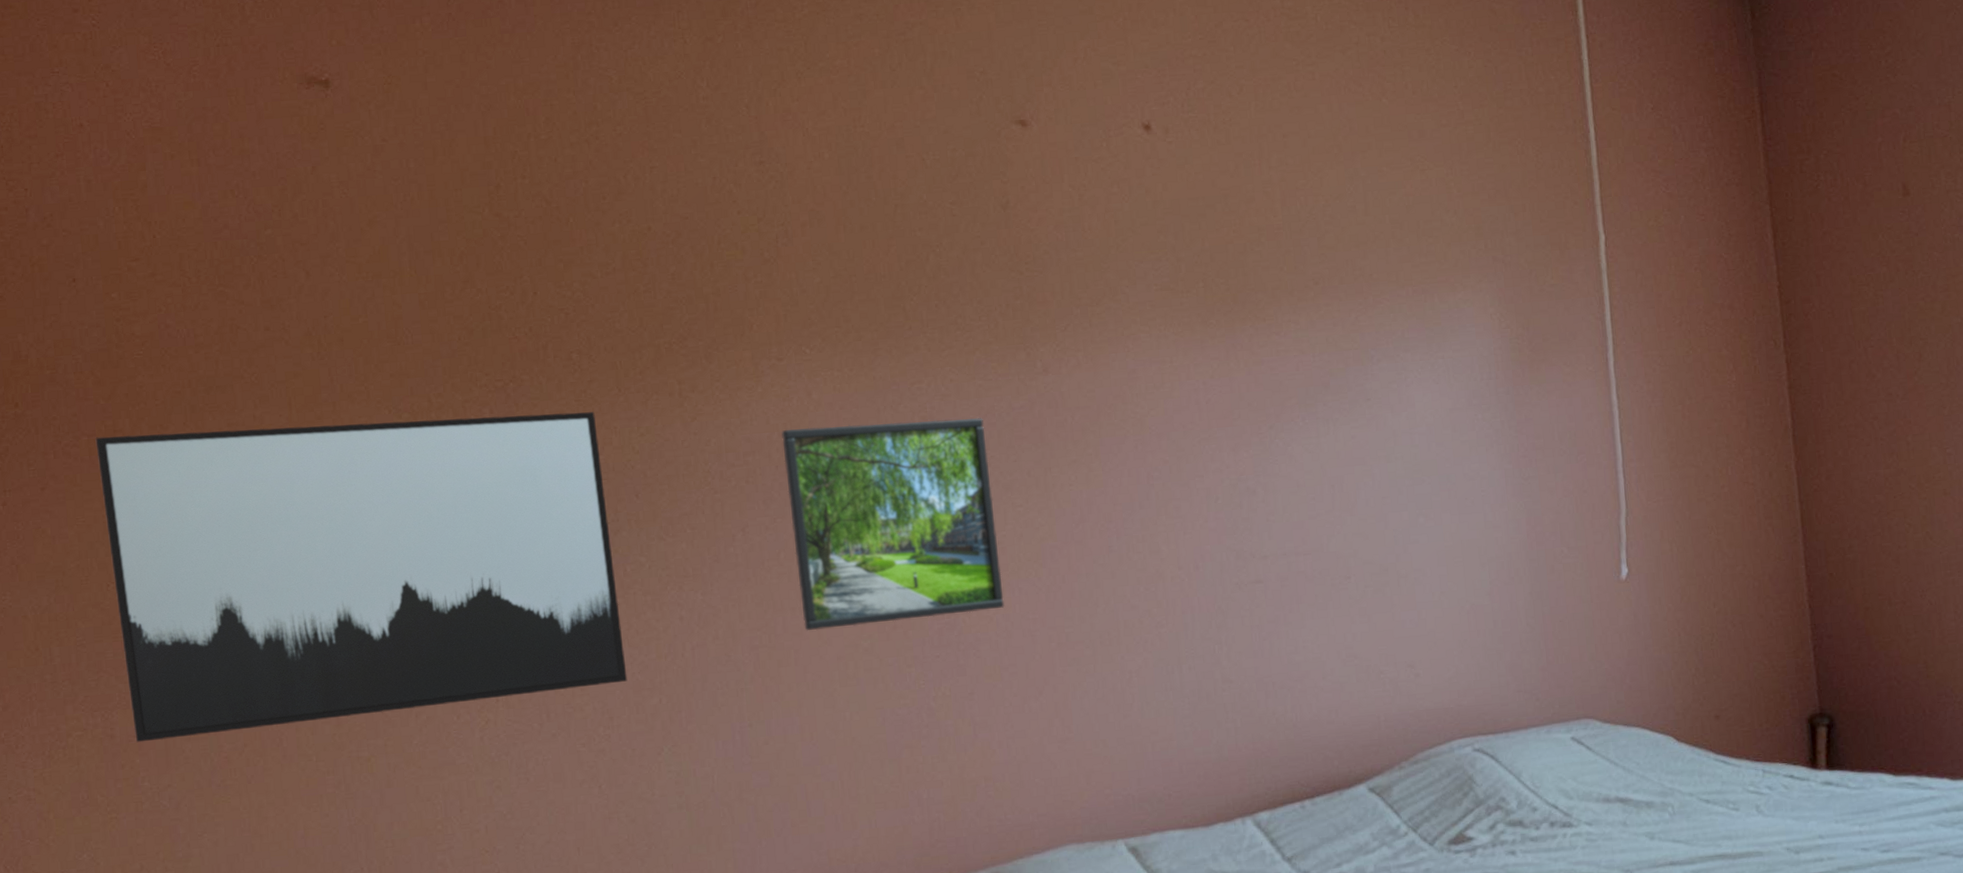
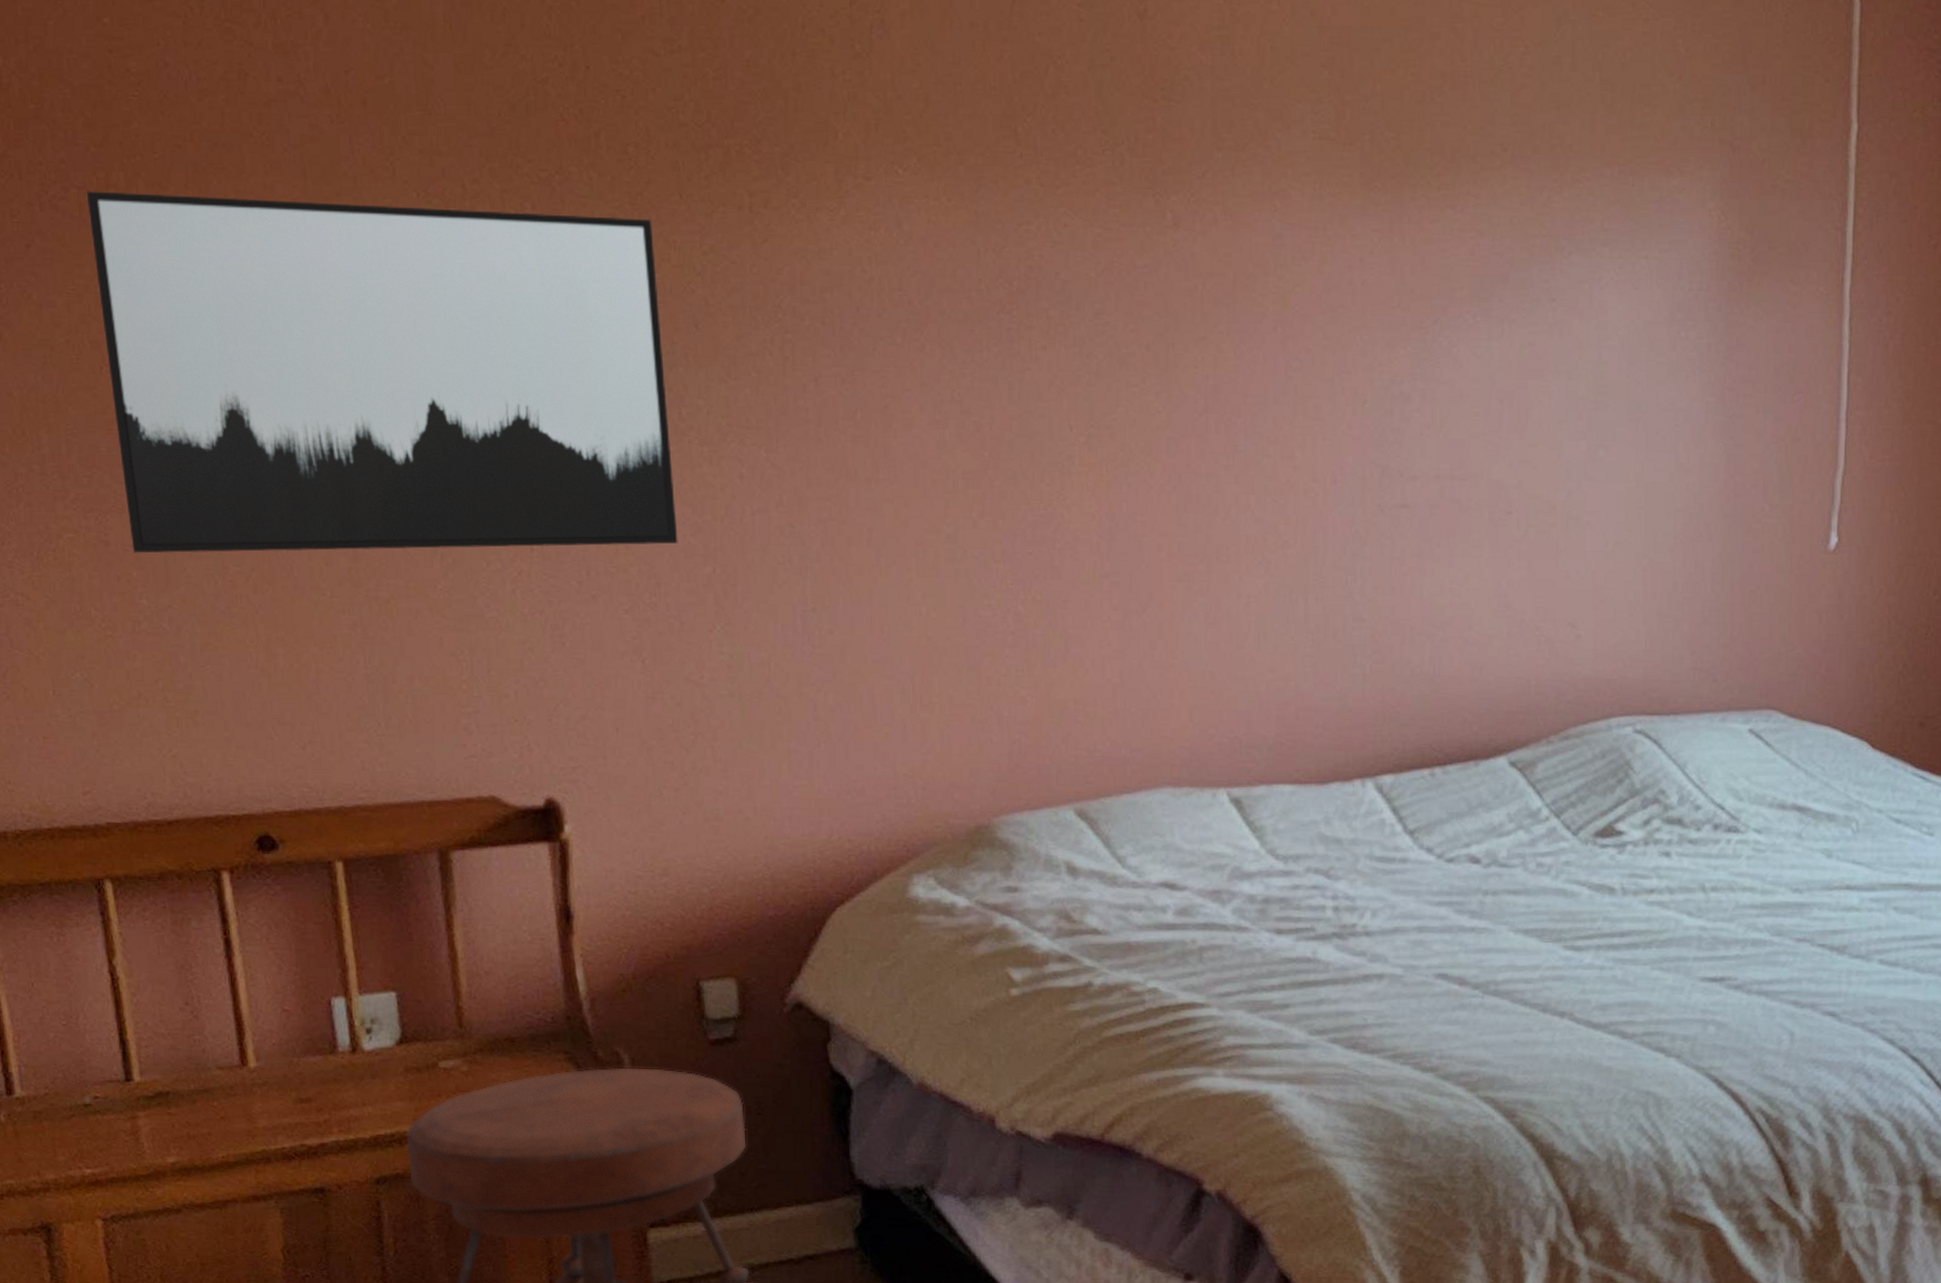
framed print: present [781,417,1004,631] -> none [865,264,1110,508]

